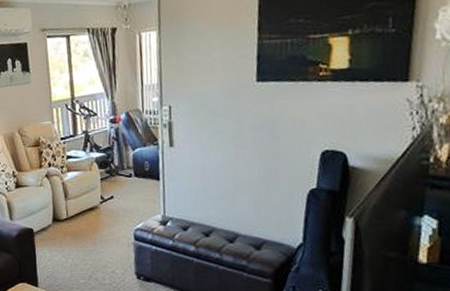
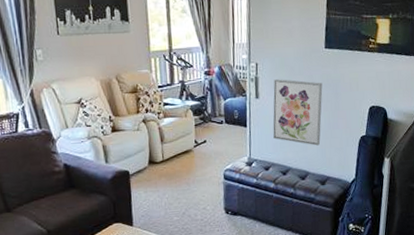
wall art: none [191,122,255,202] -> present [273,79,323,146]

